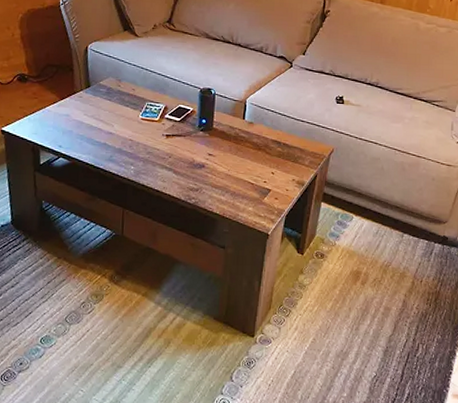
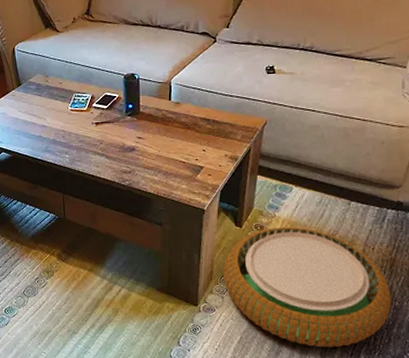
woven basket: none [282,255,435,382] -> present [223,226,391,348]

